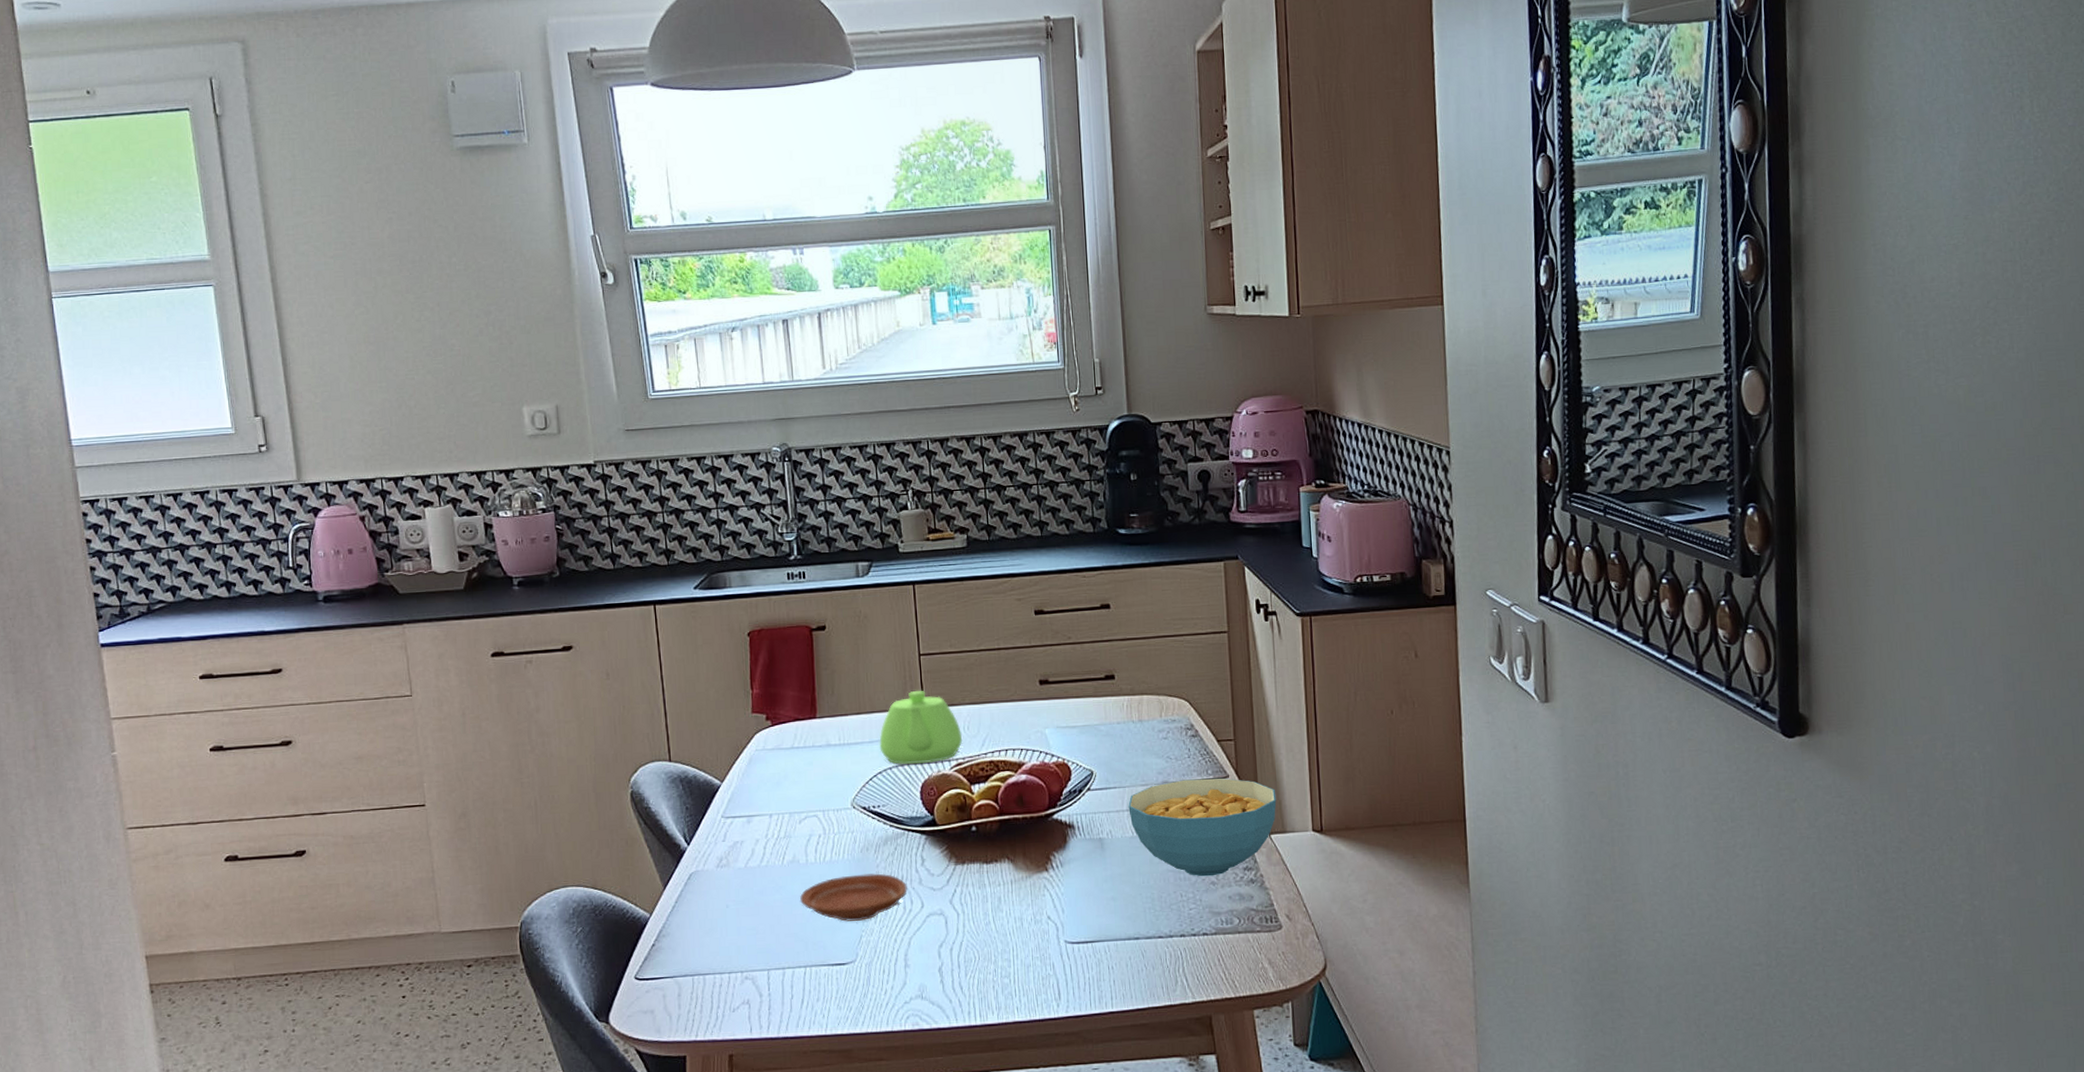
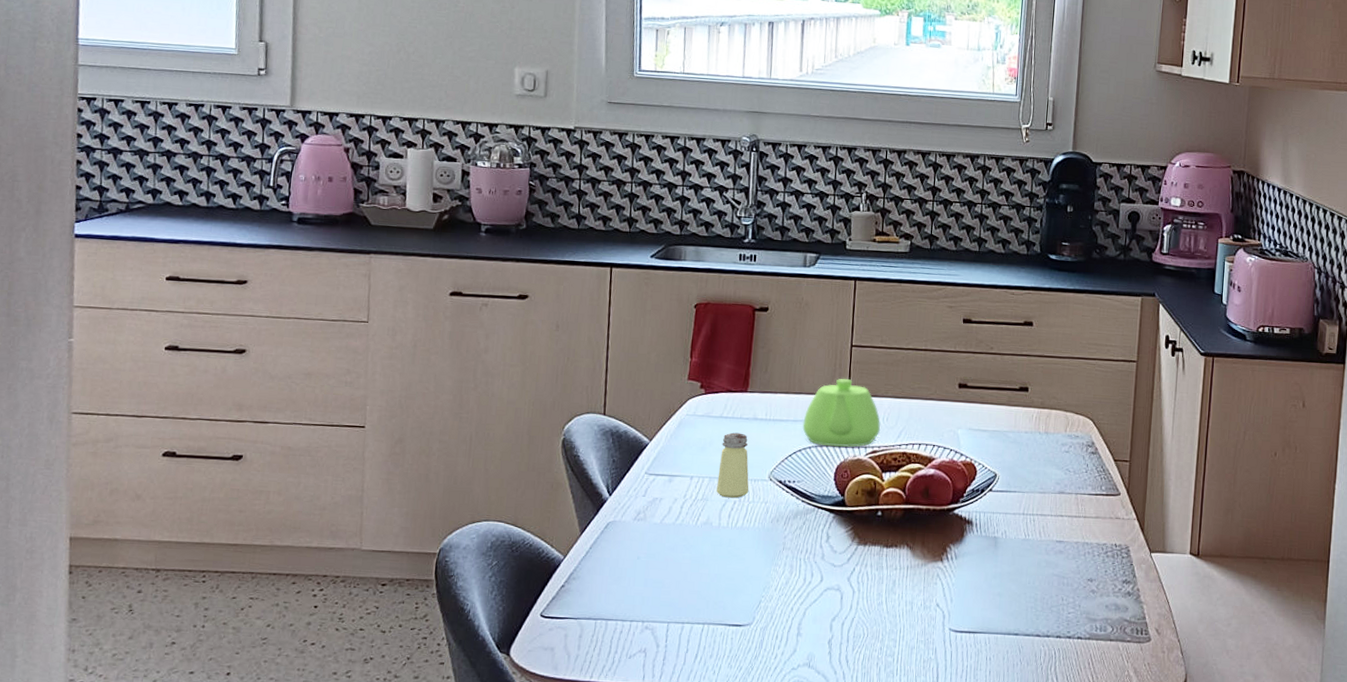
saltshaker: none [797,762,833,832] -> present [716,432,749,498]
plate: present [799,873,908,922] -> none [707,543,810,587]
cereal bowl: present [1128,777,1277,877] -> none [1024,492,1161,585]

